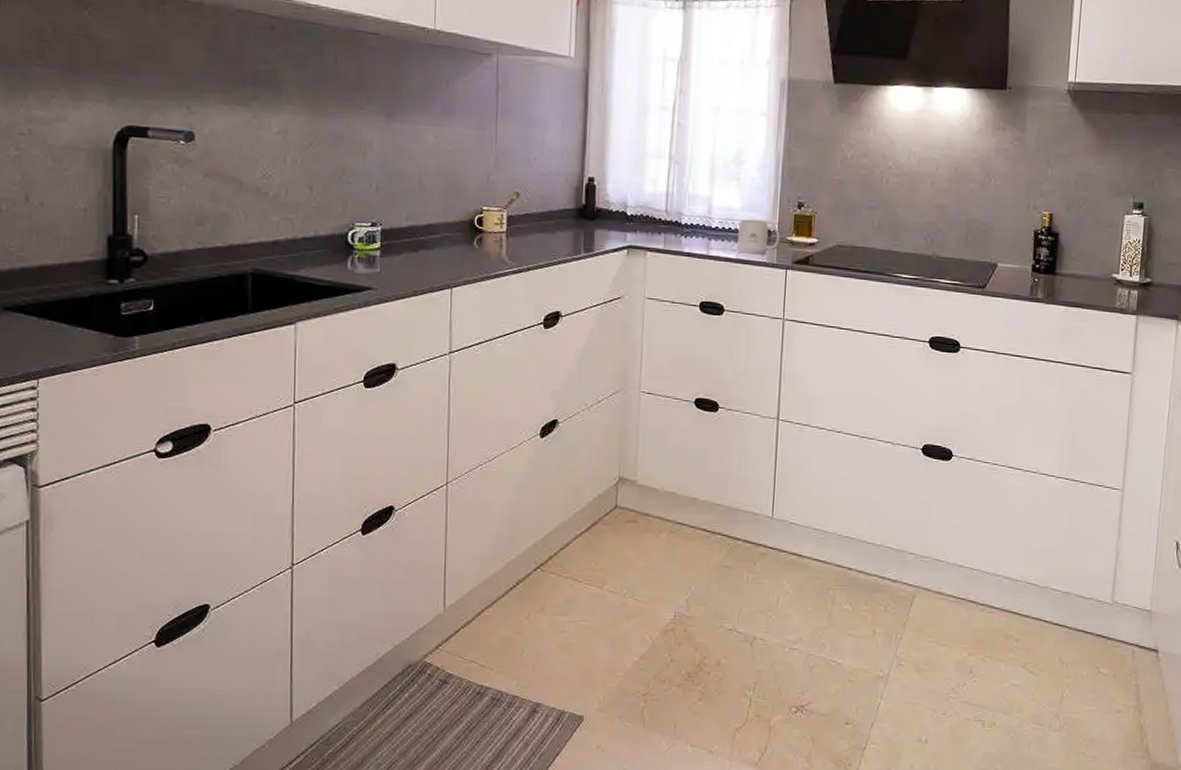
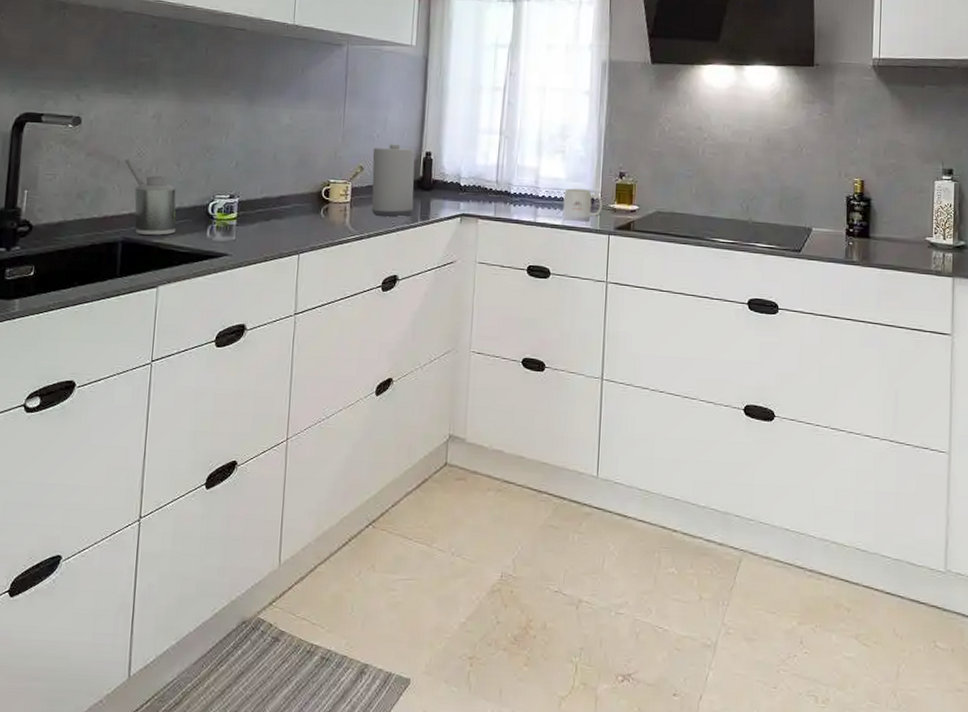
soap dispenser: none [248,180,313,268] -> present [125,158,177,237]
paper towel holder: none [529,168,577,250] -> present [371,144,415,218]

